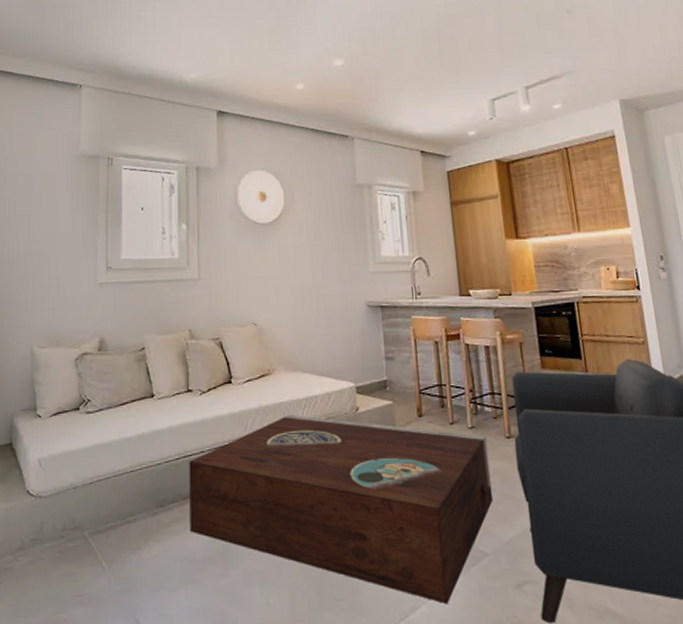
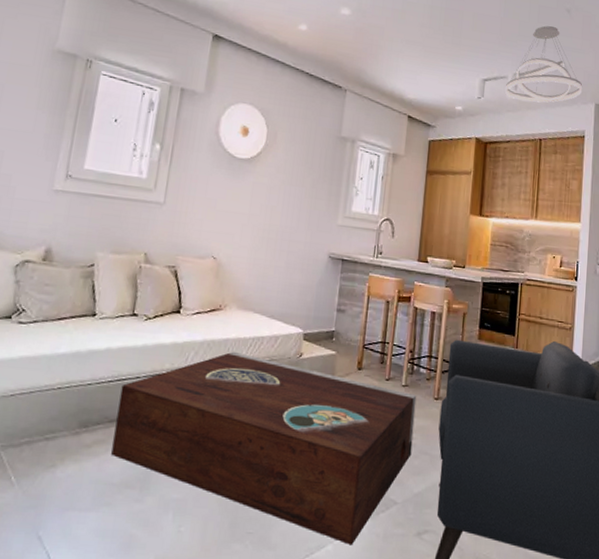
pendant light: none [517,30,602,113] -> present [505,25,583,103]

